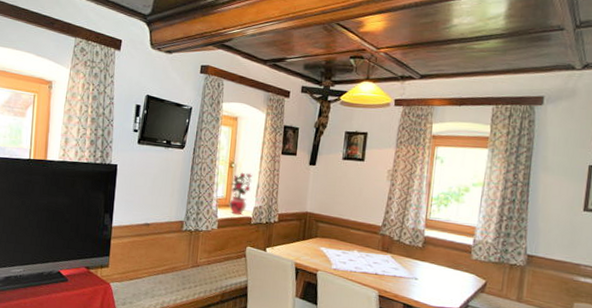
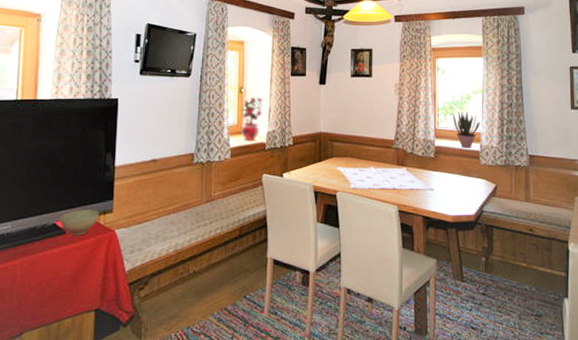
bowl: none [63,262,98,285] -> present [59,210,100,236]
potted plant: none [446,203,476,242] -> present [452,111,480,148]

